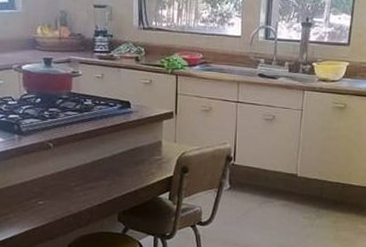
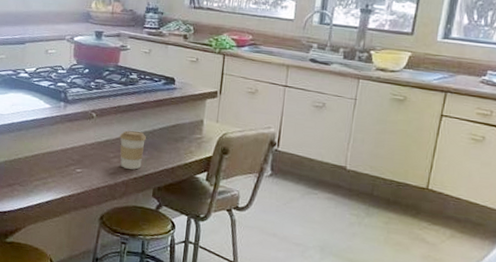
coffee cup: none [80,158,107,196] -> present [120,130,147,170]

